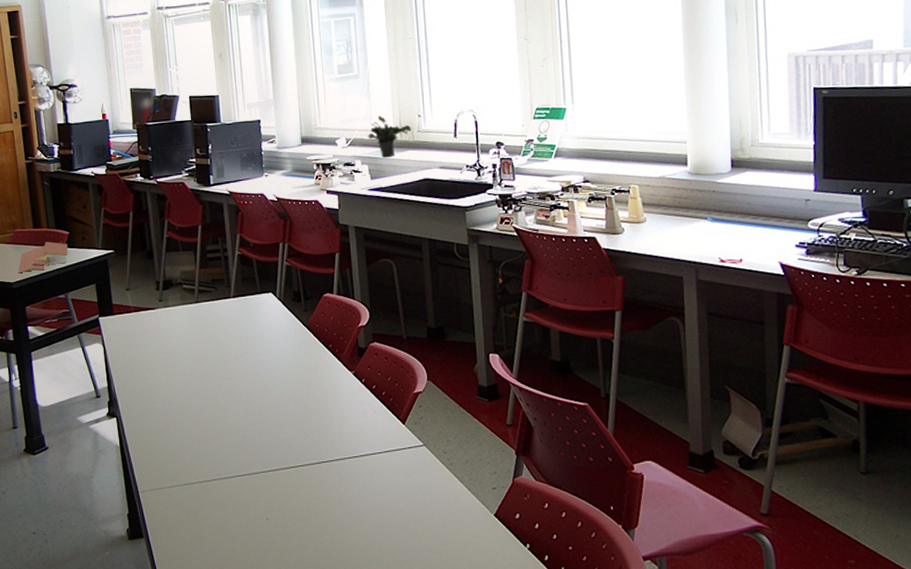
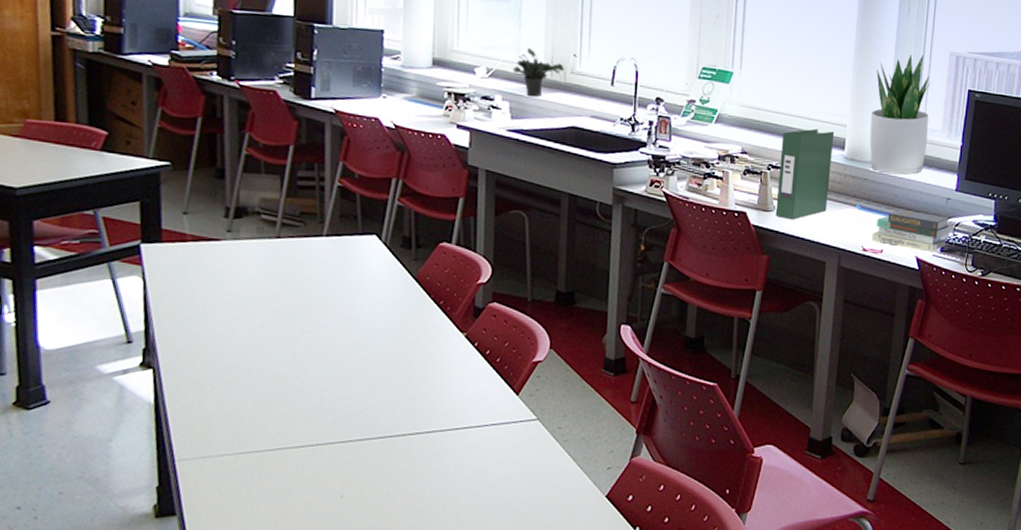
papers: present [18,241,68,274] -> none [26,140,104,177]
binder: none [622,149,677,240] -> present [775,128,835,220]
planter: none [711,61,776,183] -> present [869,55,931,175]
books: none [728,216,819,256] -> present [872,209,955,252]

